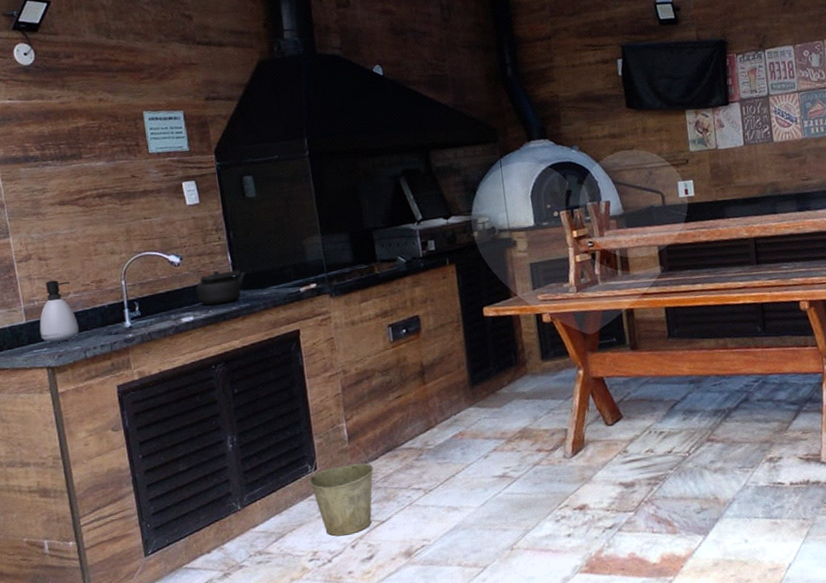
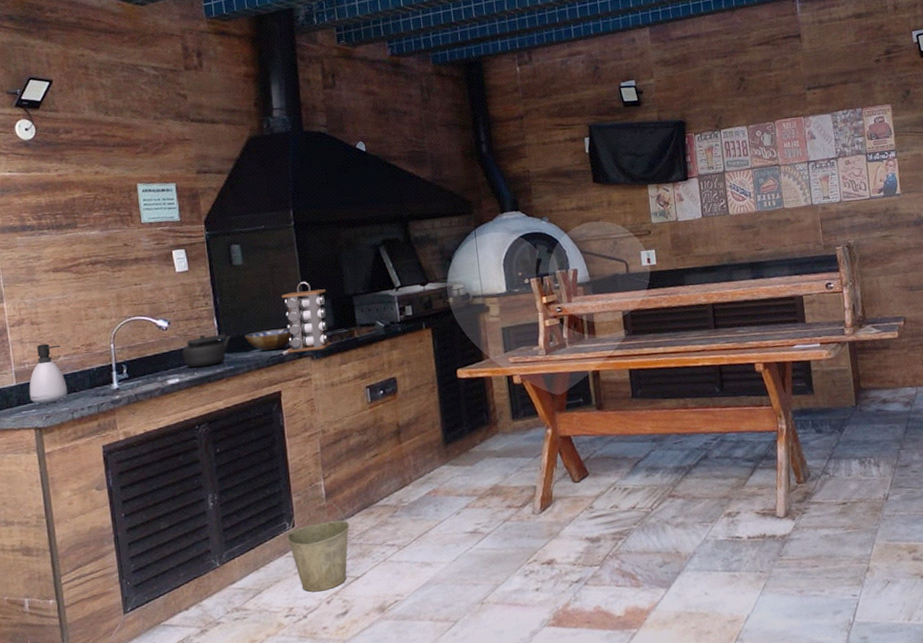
bowl: none [260,264,309,288] -> present [245,328,291,351]
spice rack: none [298,214,352,290] -> present [282,281,332,353]

